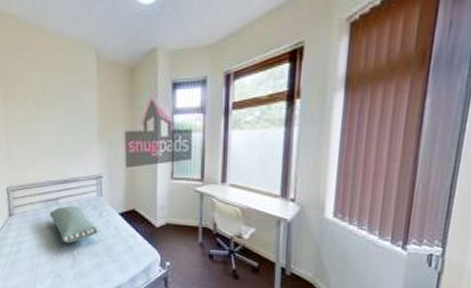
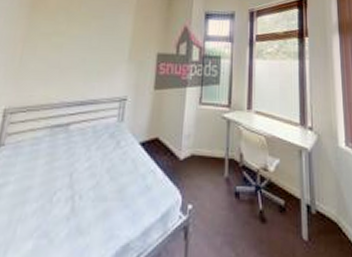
pillow: present [49,206,101,244] -> none [53,133,115,185]

